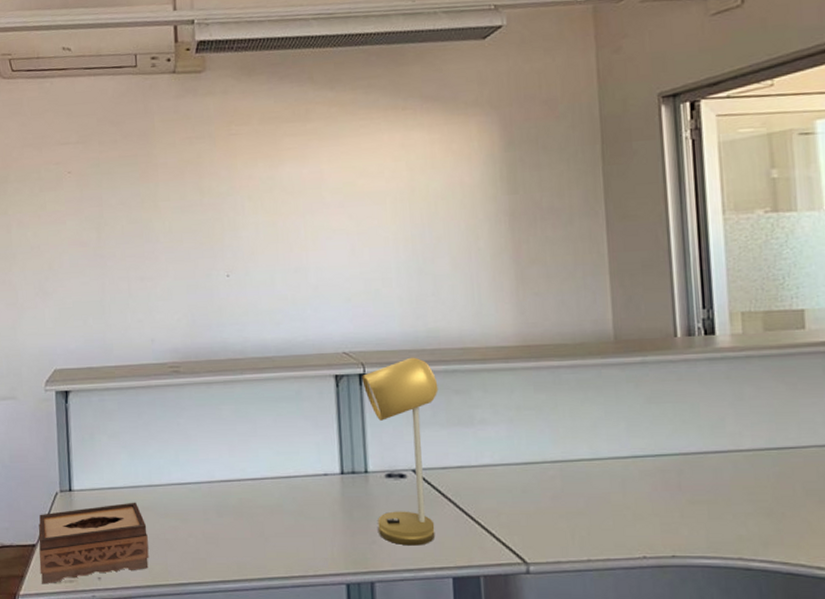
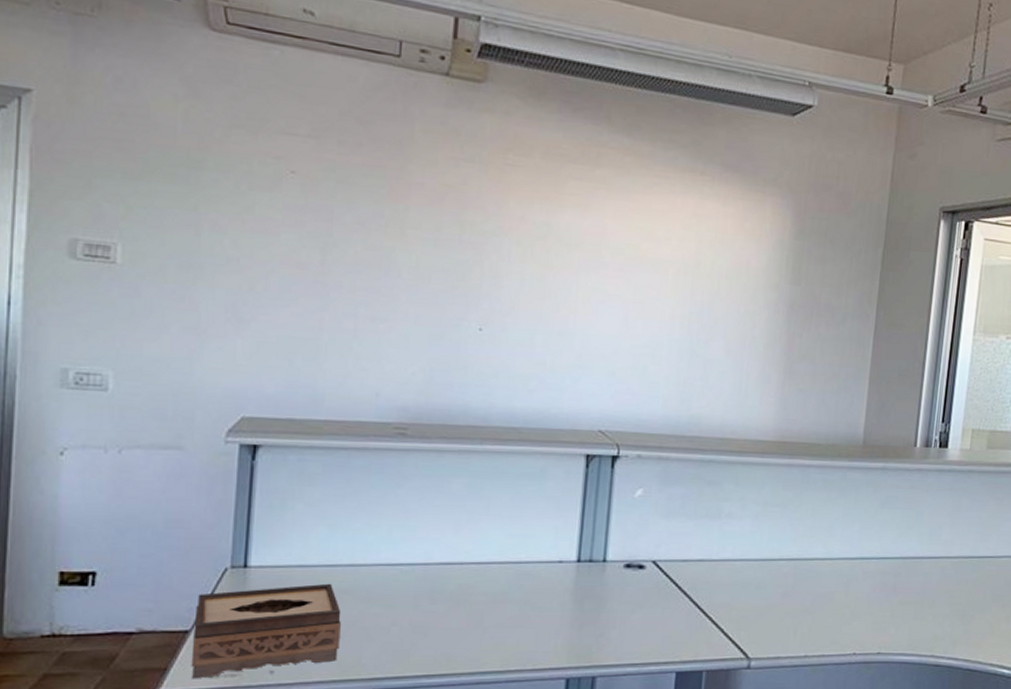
desk lamp: present [362,357,439,546] -> none [608,443,692,640]

